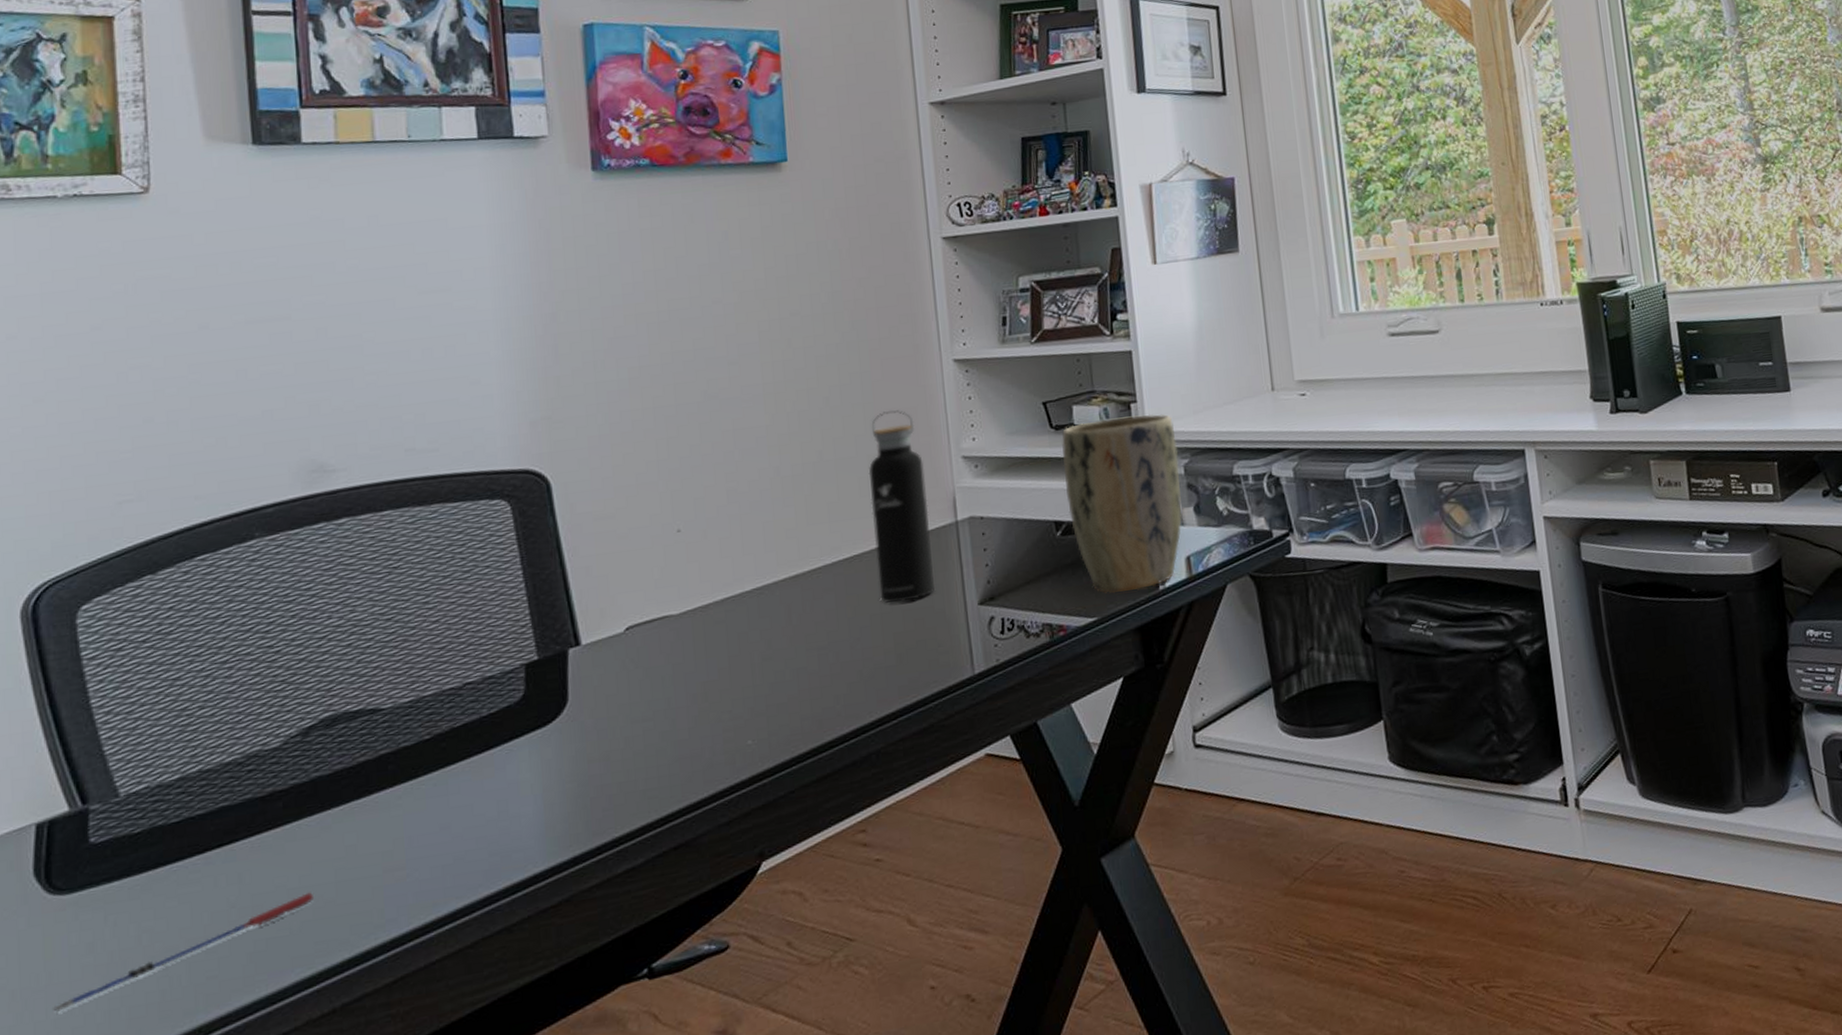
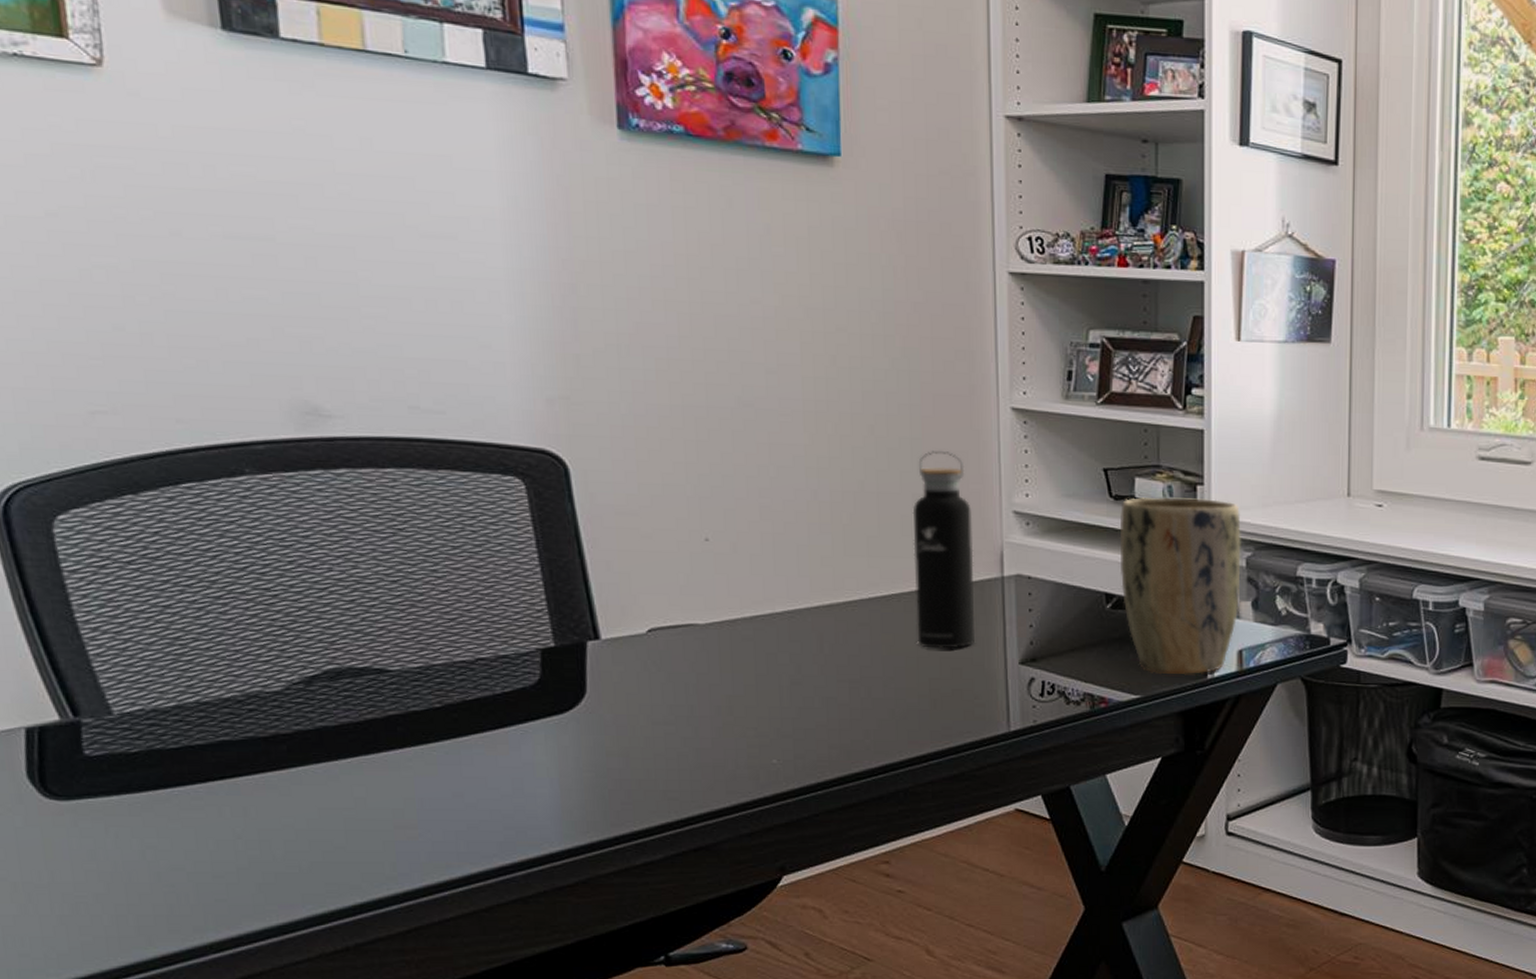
pen: present [53,892,315,1012] -> none [58,836,324,909]

